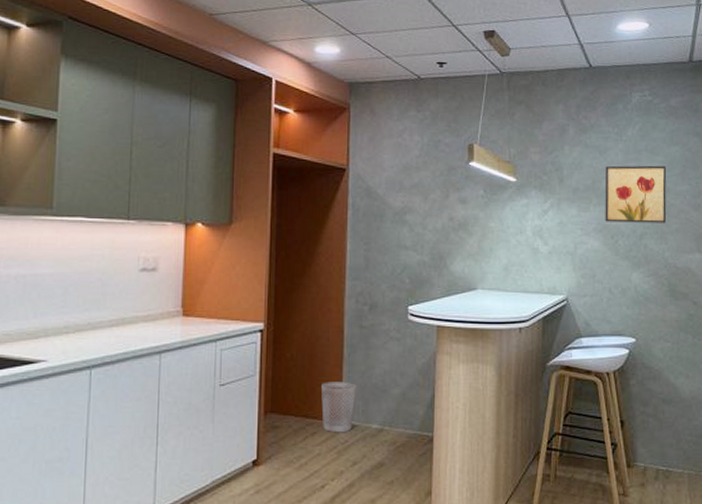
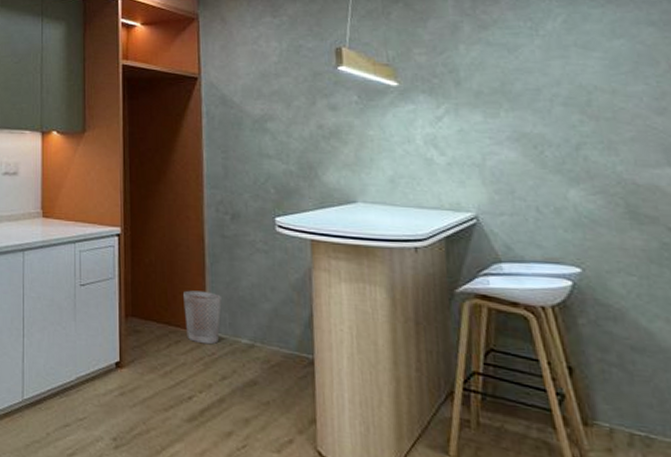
wall art: present [605,165,667,223] -> none [518,63,614,131]

